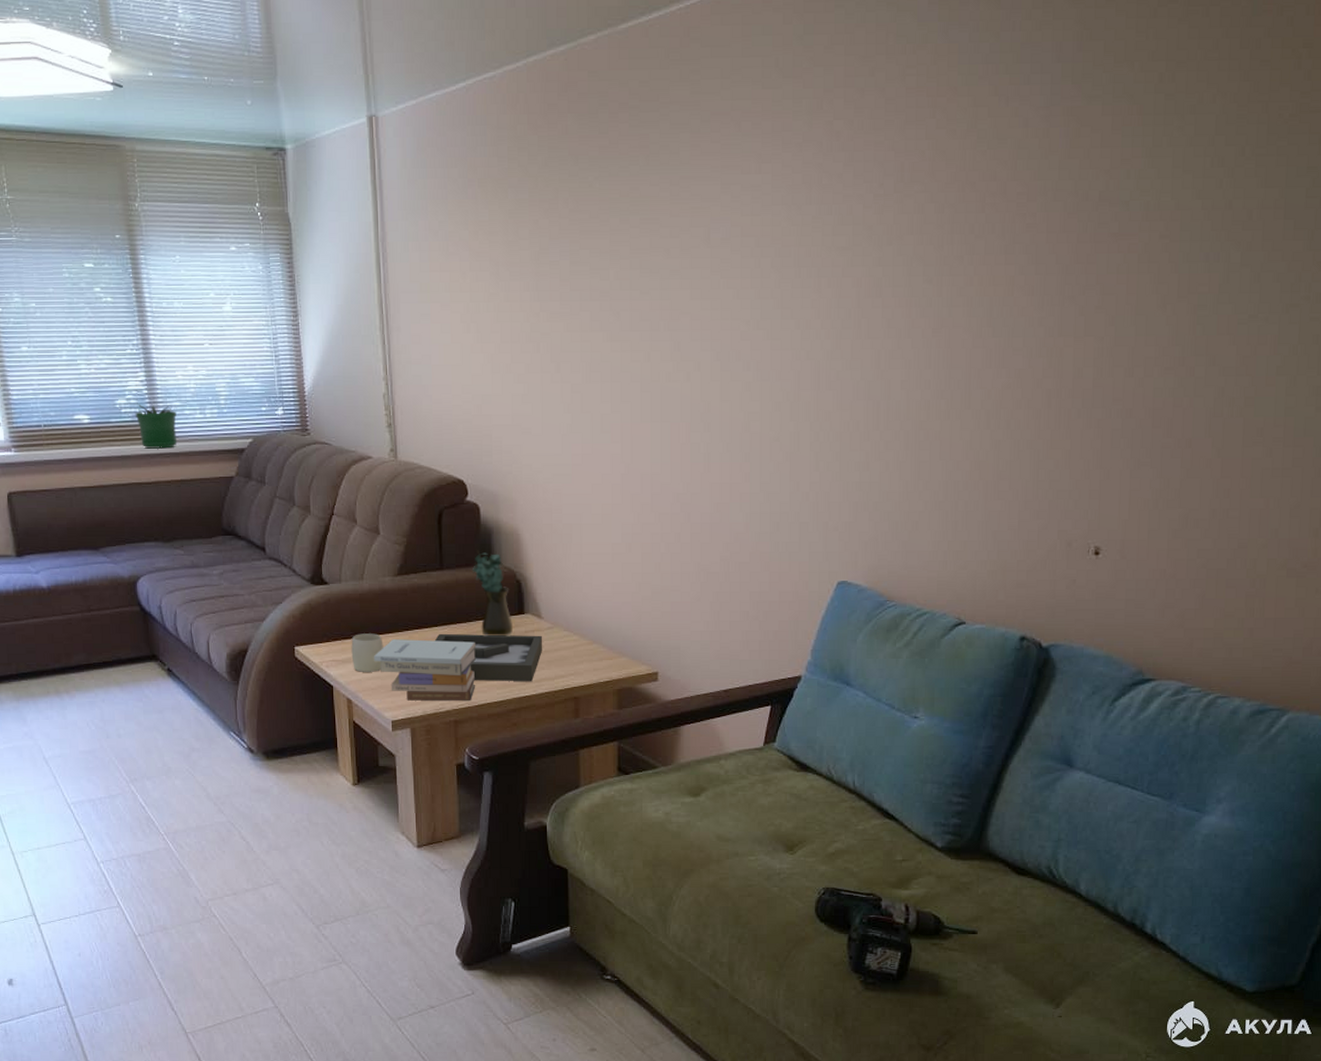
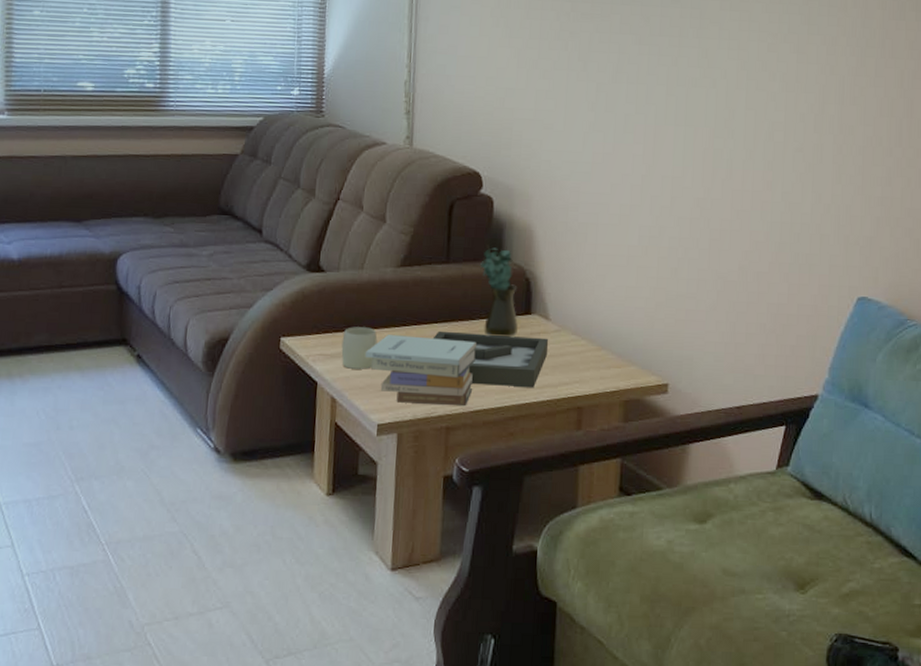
planter: present [135,403,178,449] -> none [142,74,187,122]

